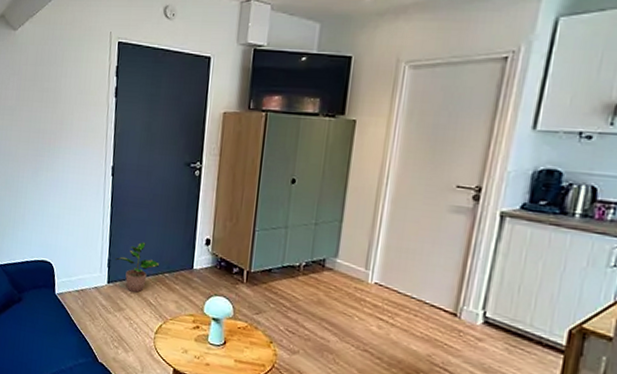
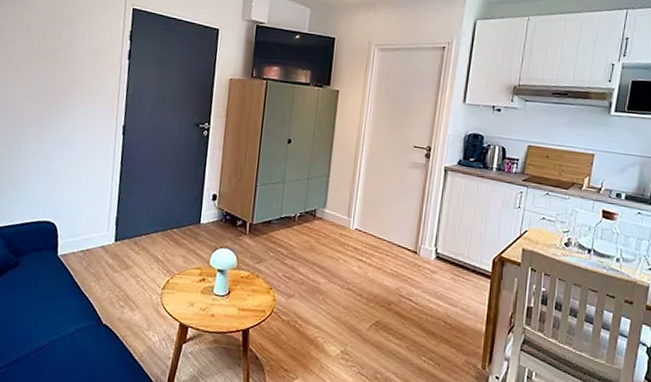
potted plant: present [114,242,160,293] -> none [123,199,169,250]

